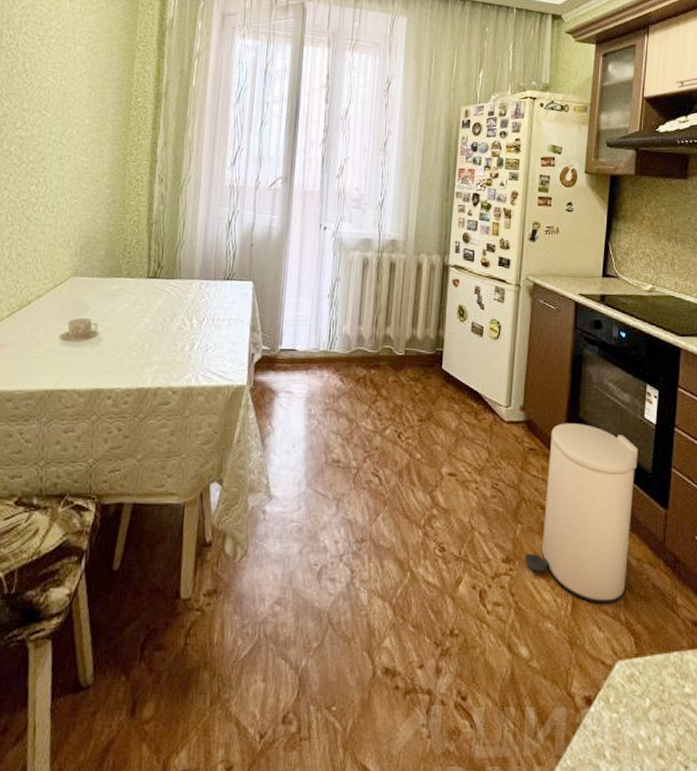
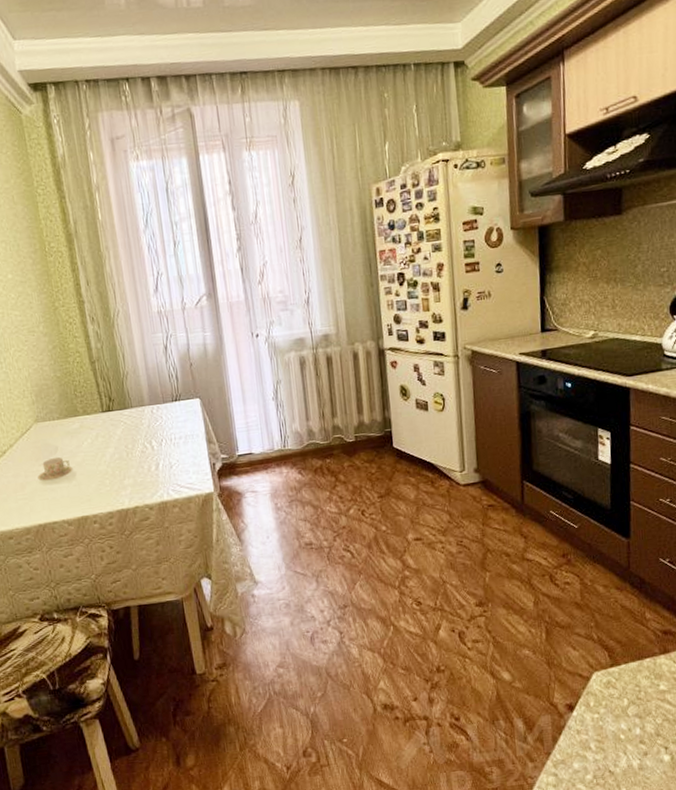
pedal bin: present [525,423,638,604] -> none [497,475,596,629]

